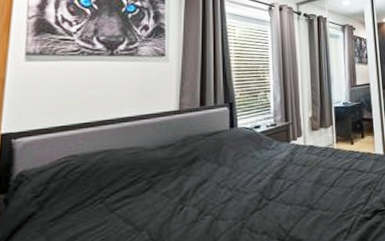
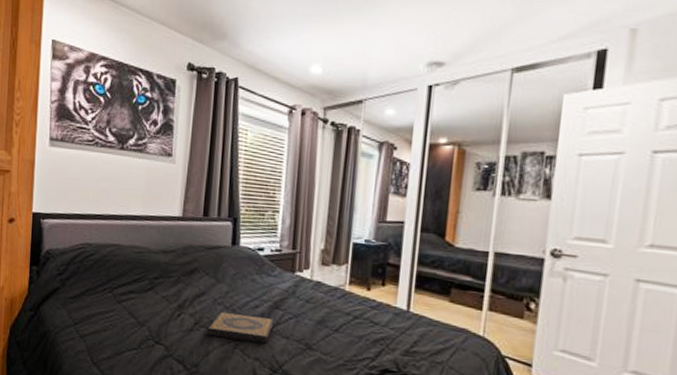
hardback book: none [213,189,277,222] -> present [207,312,275,344]

